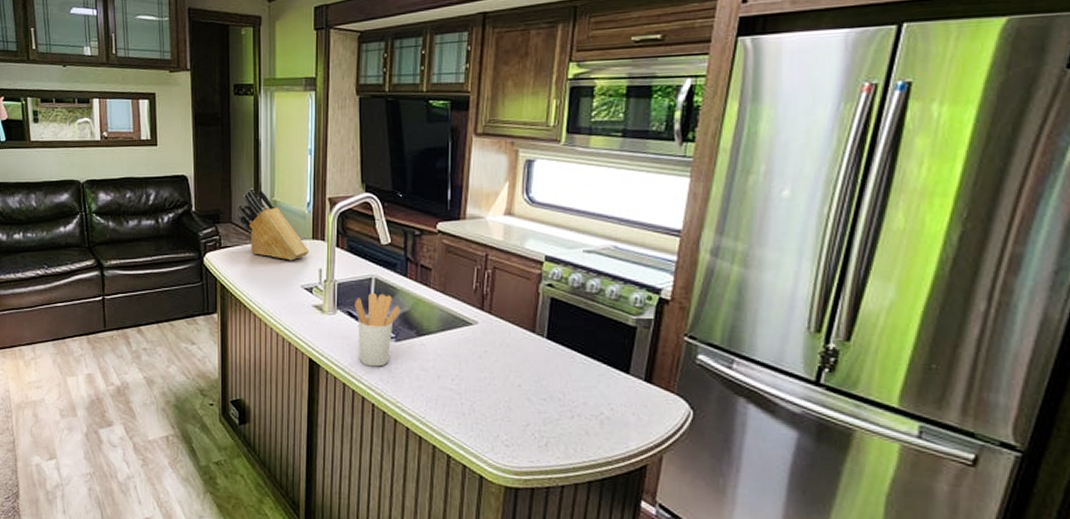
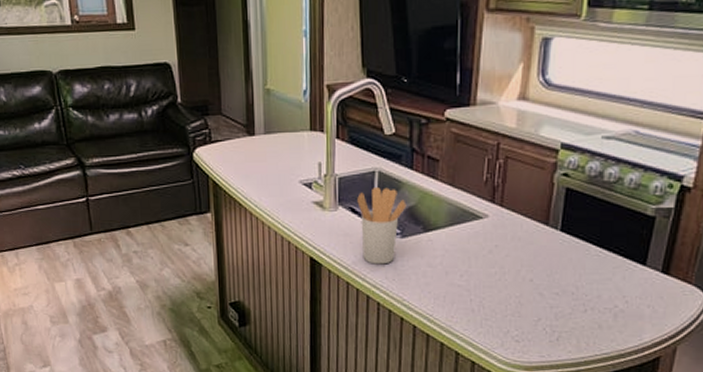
knife block: present [237,188,310,261] -> none [227,76,308,155]

